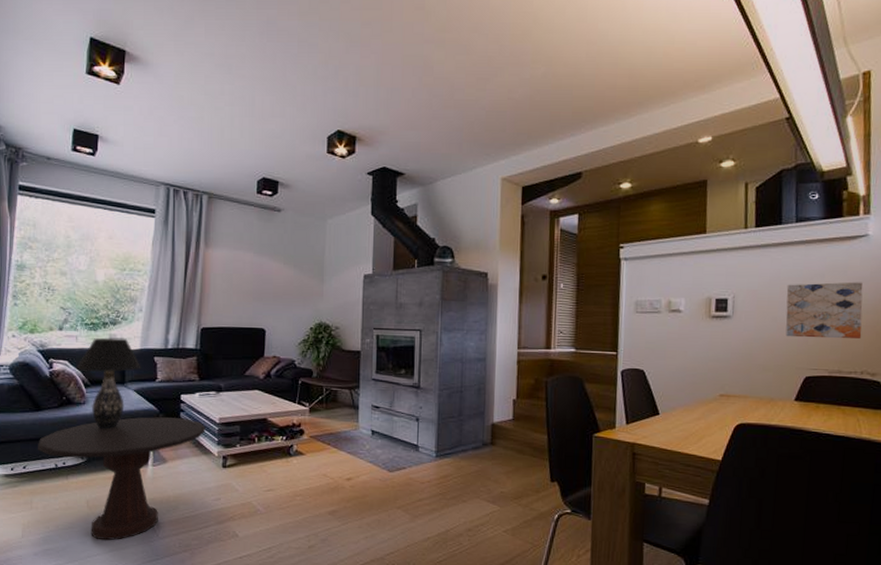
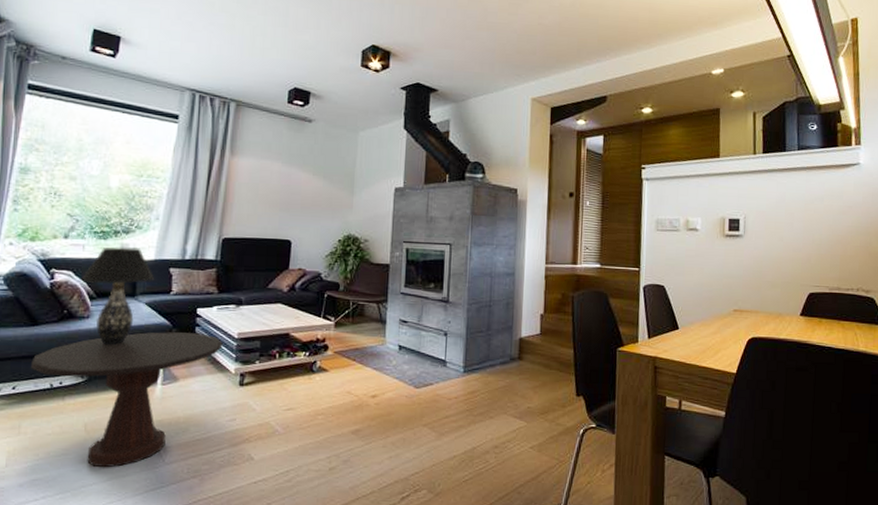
wall art: present [785,282,863,339] -> none [791,206,857,258]

